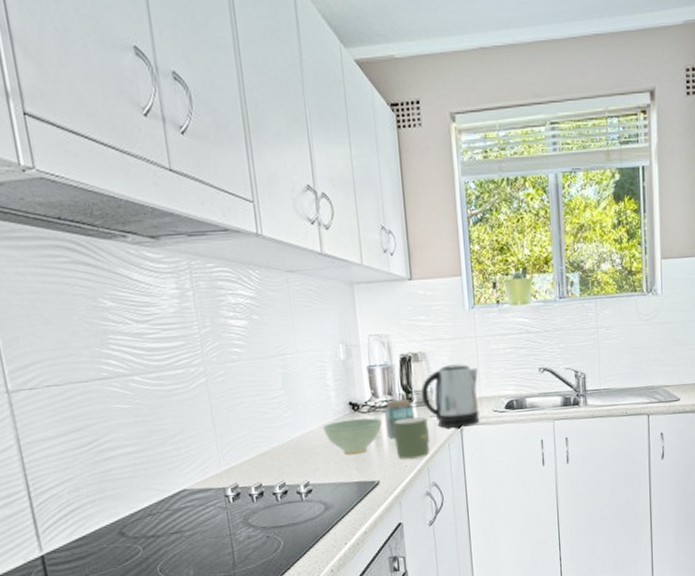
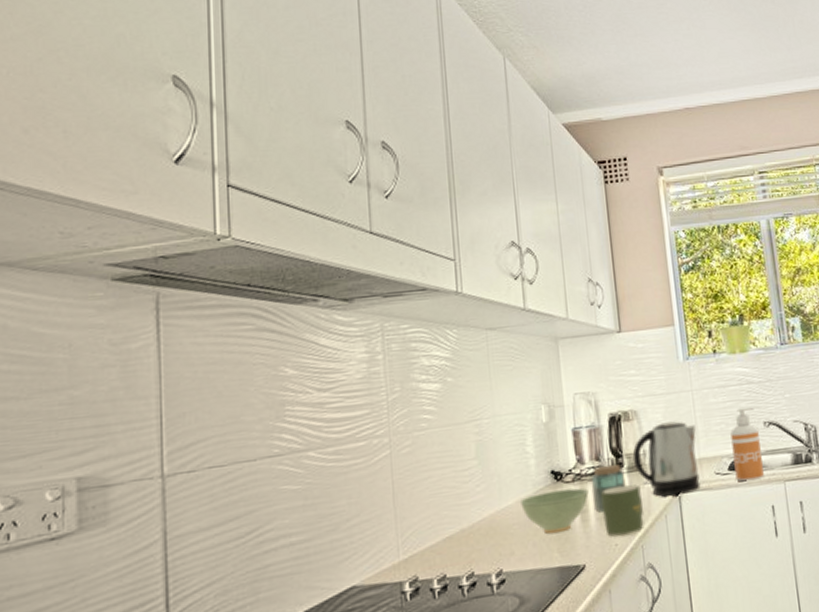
soap dispenser: none [508,354,536,419] -> present [730,407,764,482]

